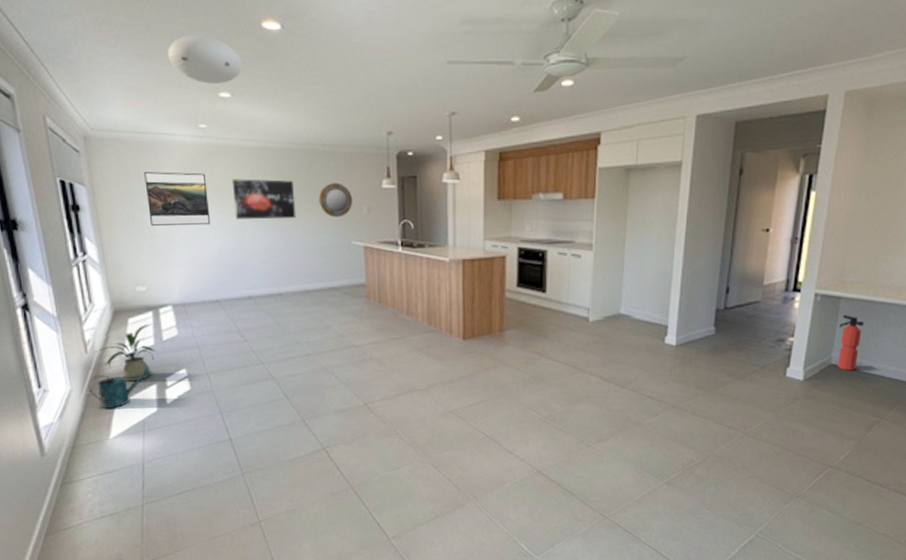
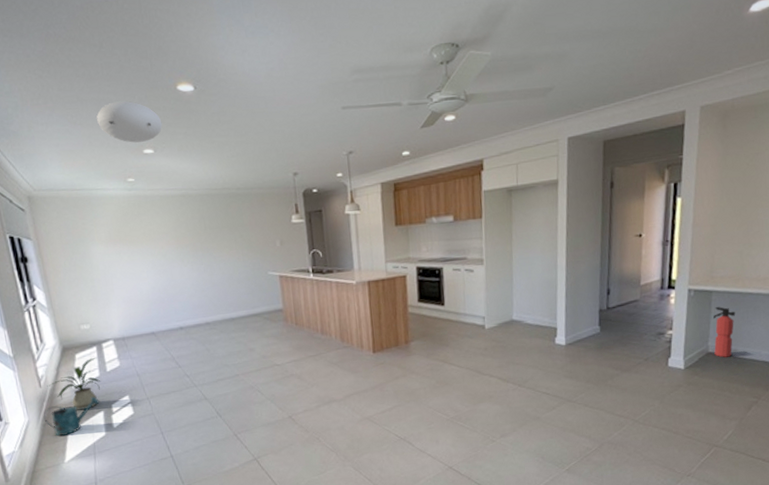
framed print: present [144,172,211,226] -> none [82,221,143,271]
wall art: present [232,179,296,219] -> none [159,222,218,260]
home mirror: present [318,183,353,218] -> none [236,221,267,252]

